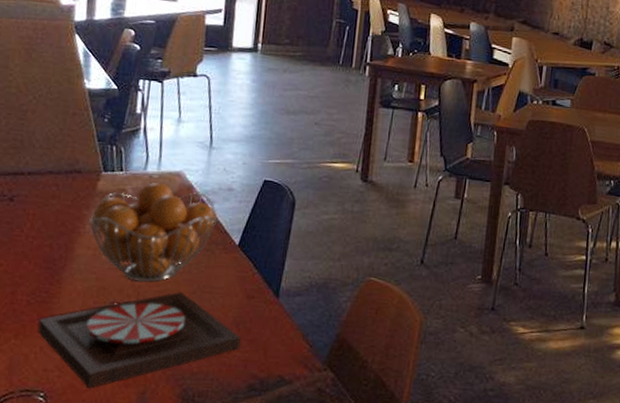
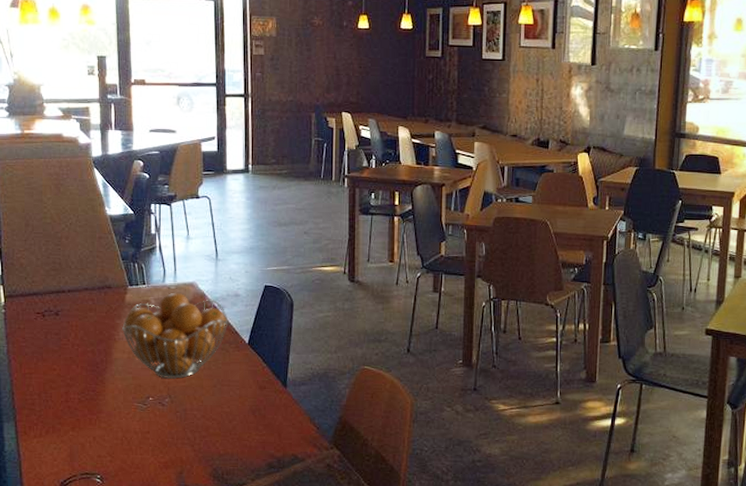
plate: present [38,292,241,389] -> none [90,386,258,471]

